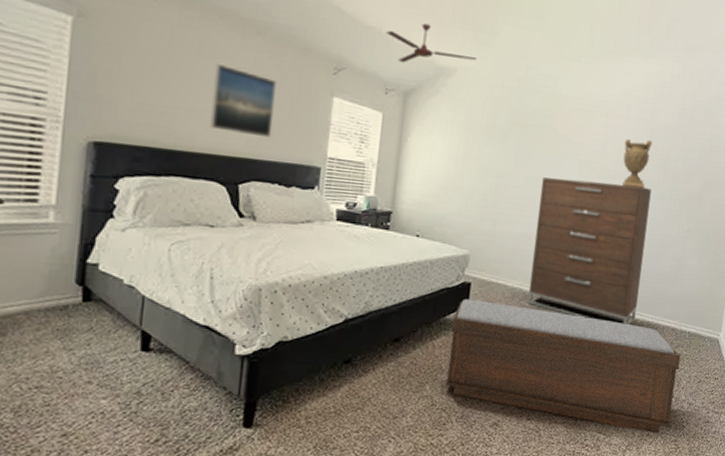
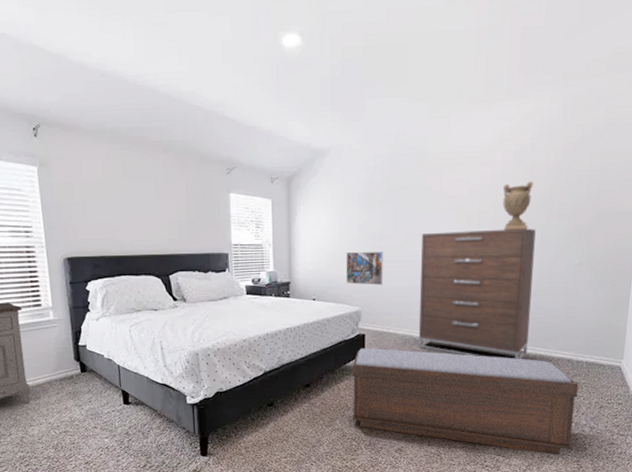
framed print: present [210,64,277,138] -> none [138,183,187,236]
ceiling fan: present [385,23,478,63] -> none [264,113,348,153]
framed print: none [456,185,501,228] -> present [346,251,383,285]

